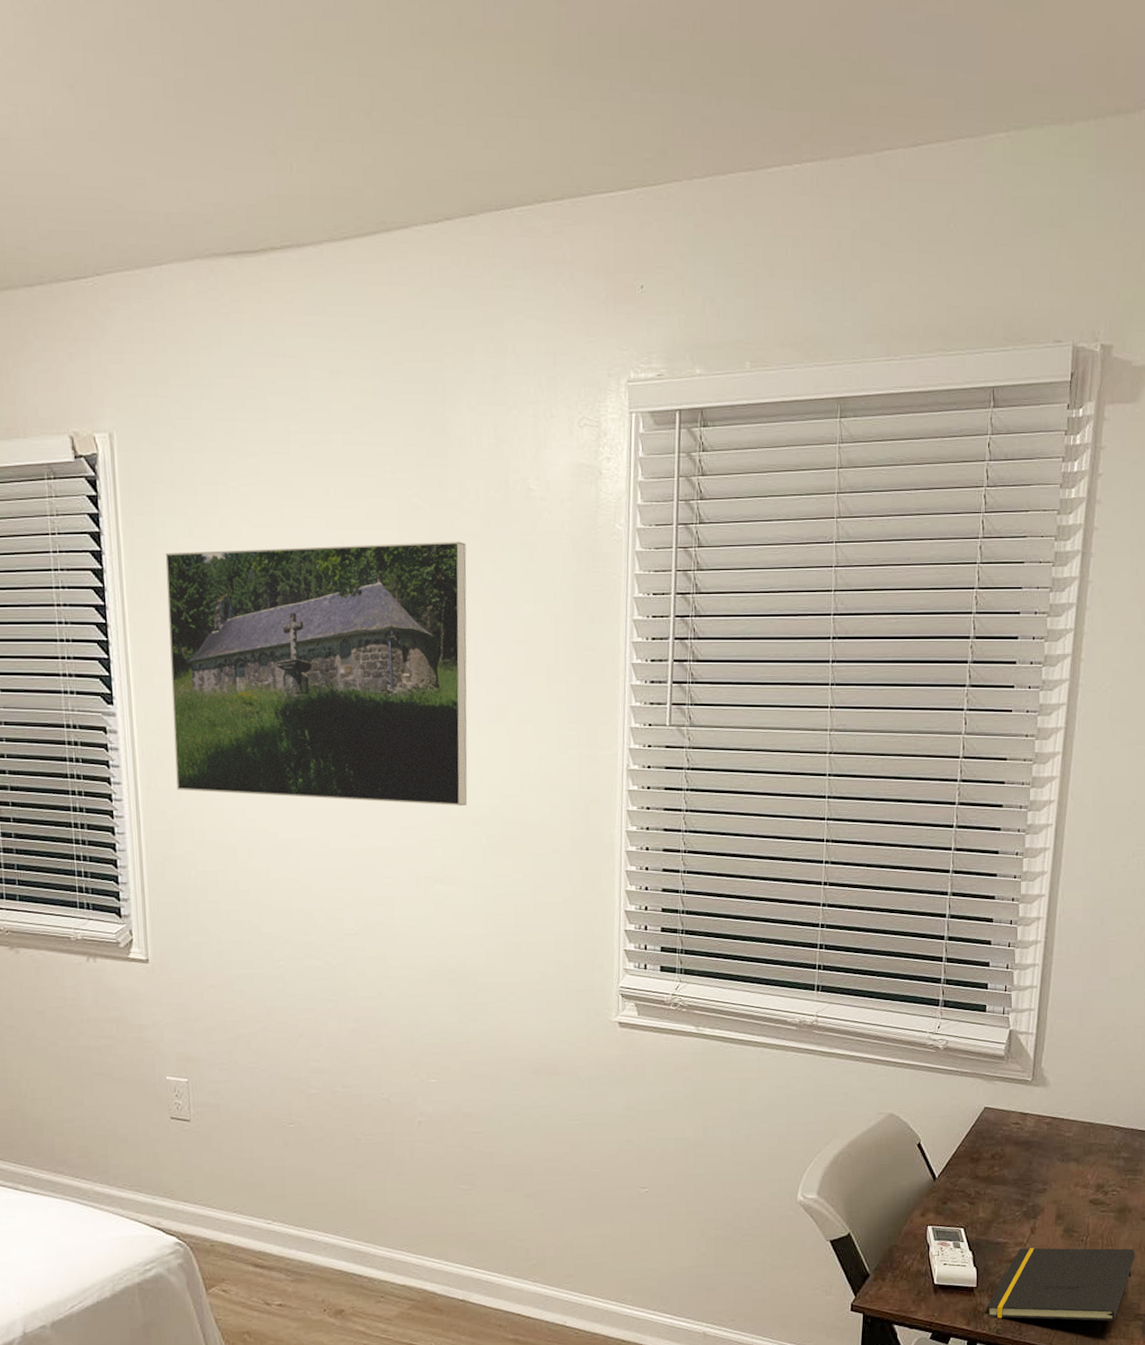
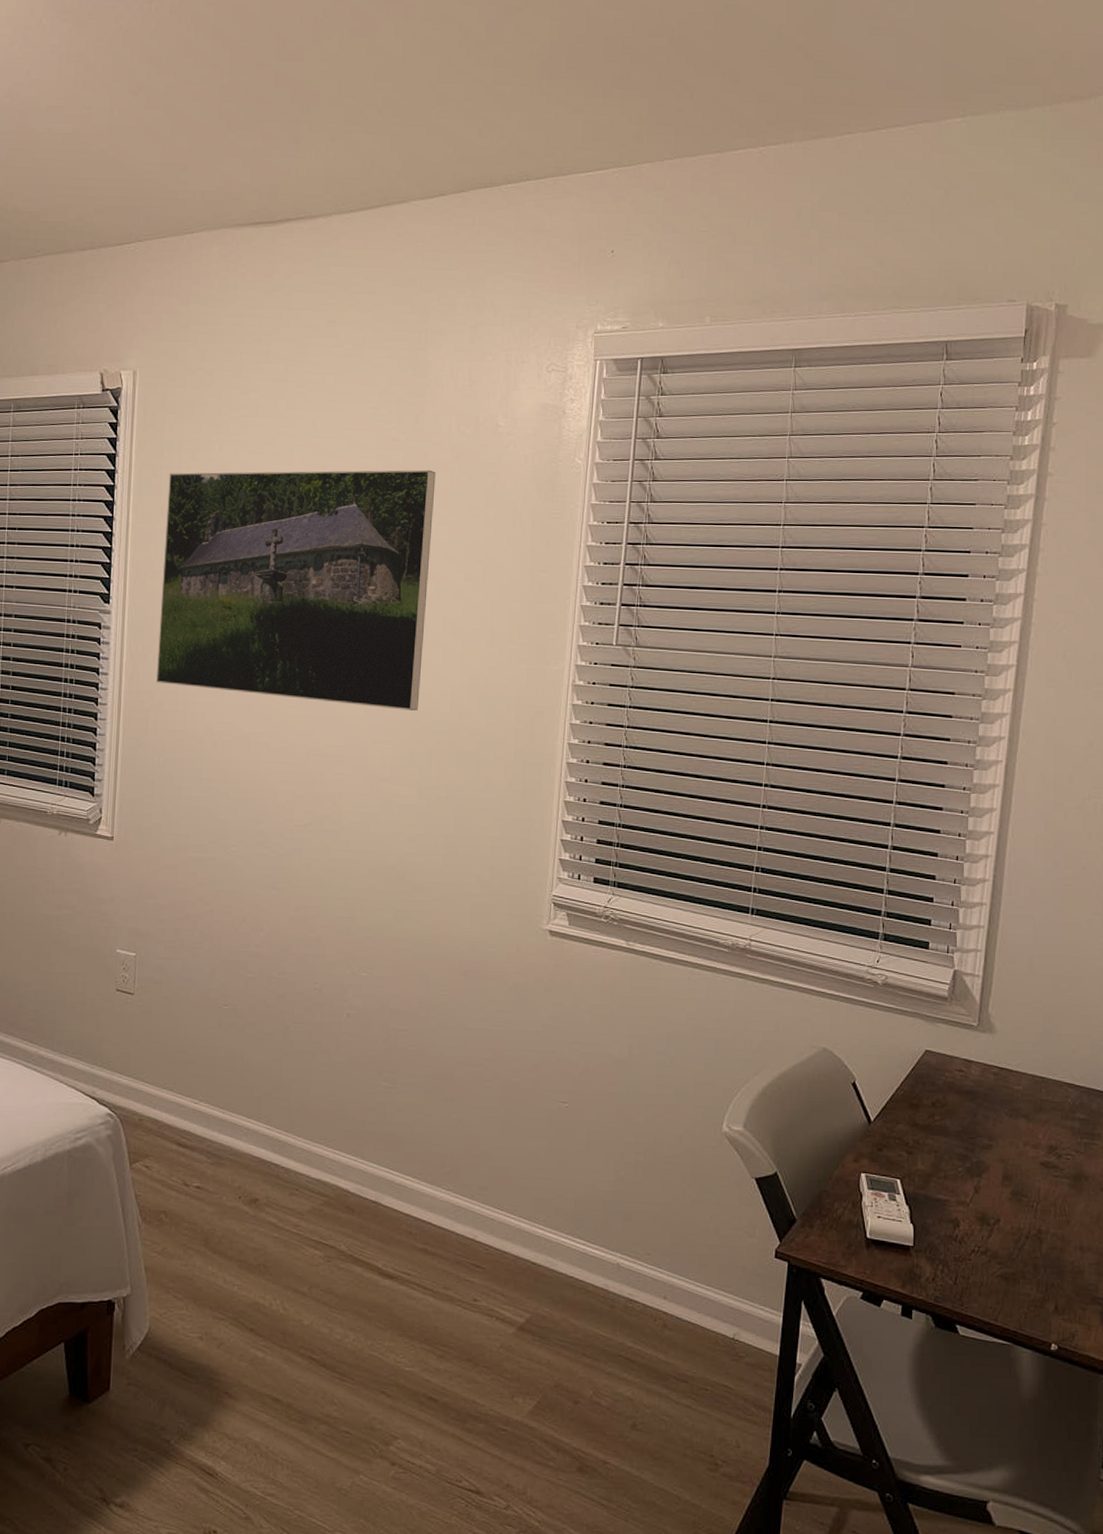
notepad: present [987,1248,1135,1321] -> none [924,1208,1093,1301]

